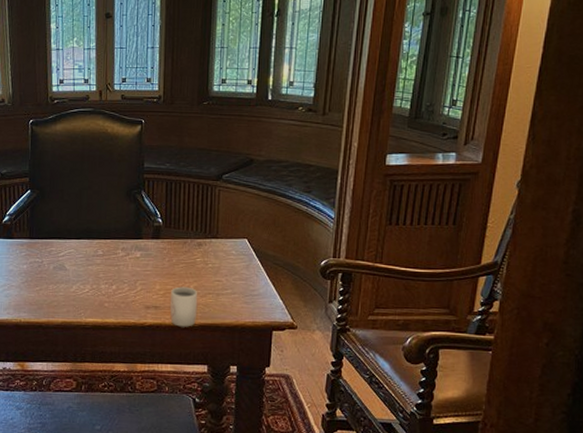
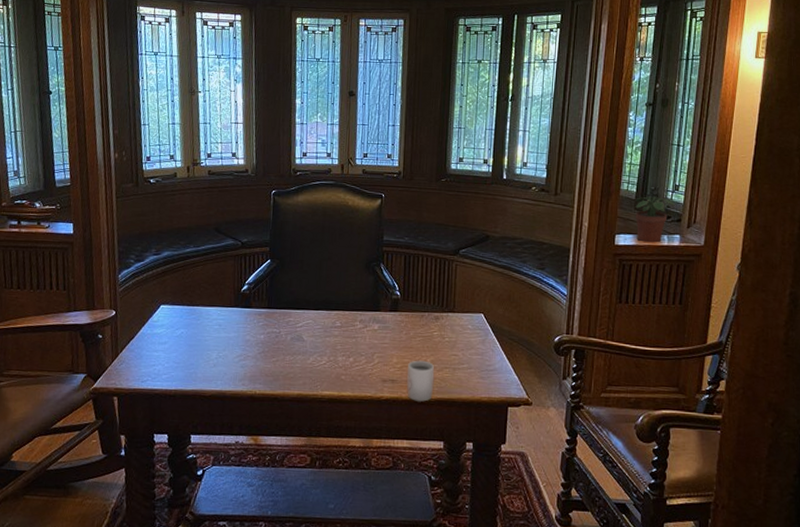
potted plant: none [408,113,452,162] -> present [635,196,675,243]

